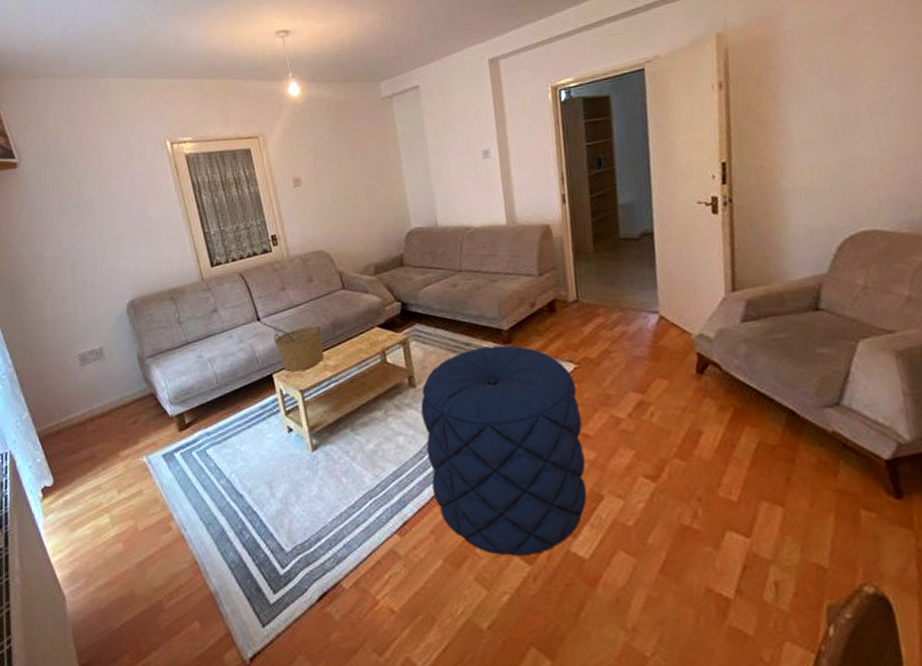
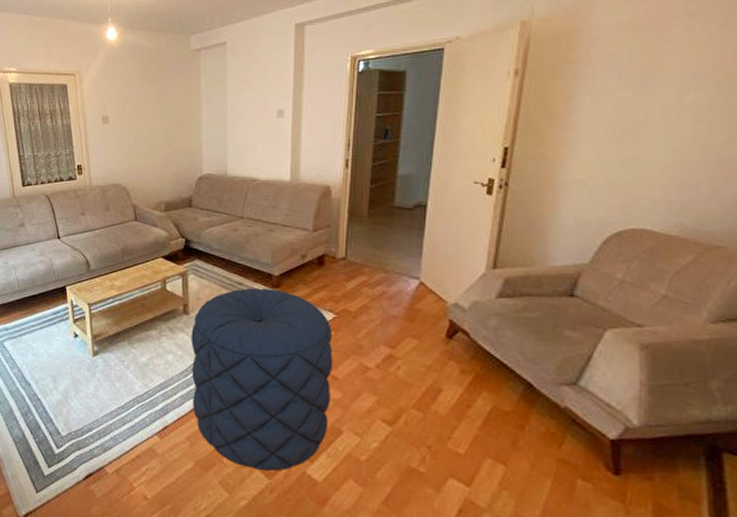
basket: present [274,325,324,373] -> none [70,249,112,287]

